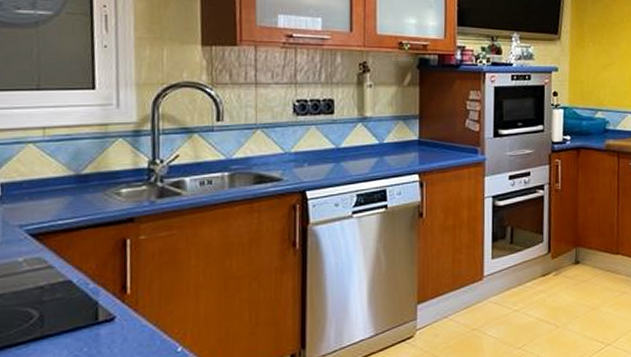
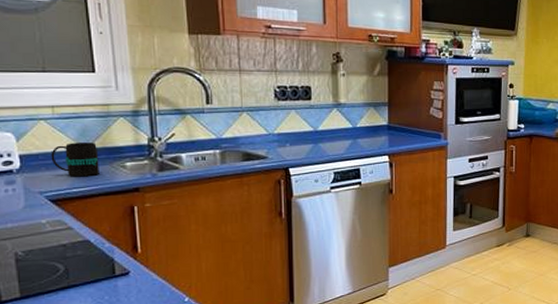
mug: none [36,167,91,207] -> present [51,143,99,177]

